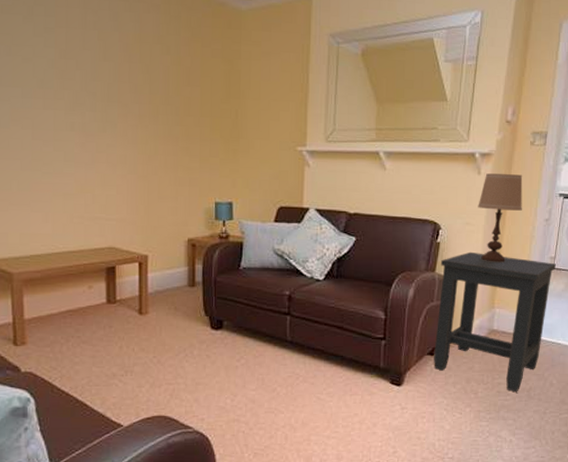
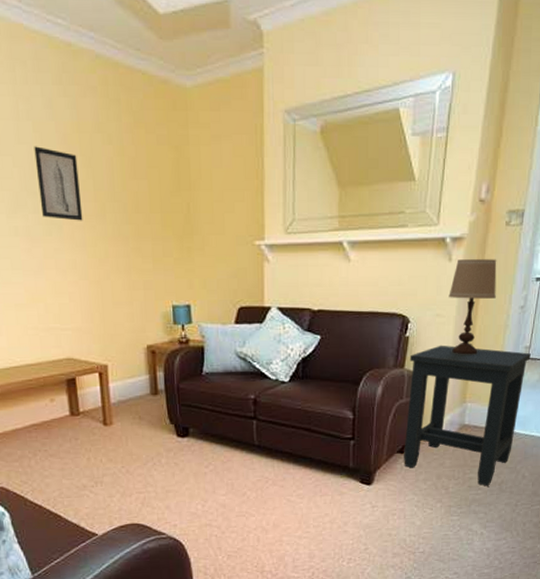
wall art: none [97,52,137,121] -> present [34,146,83,221]

